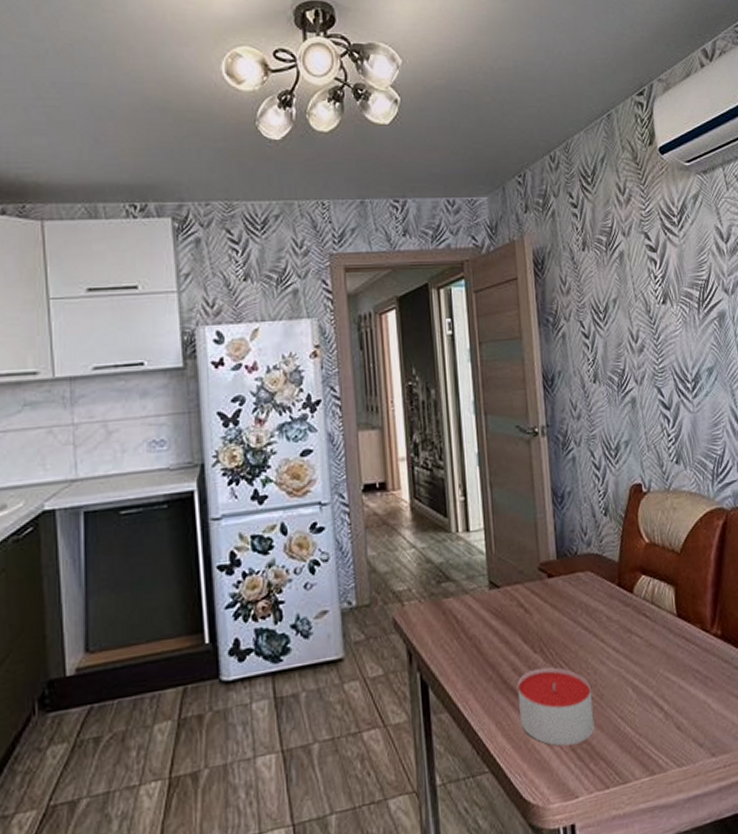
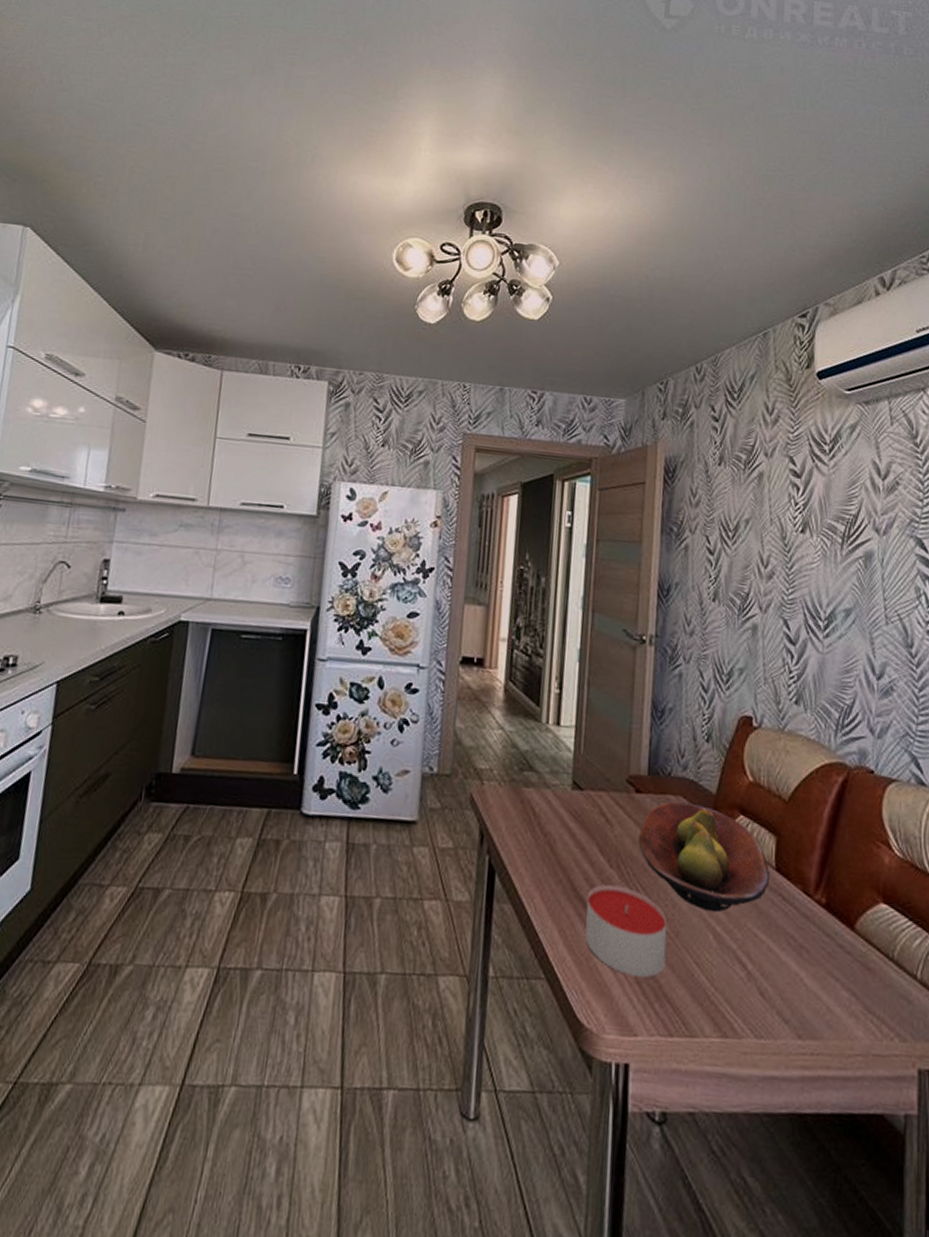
fruit bowl: none [556,575,673,669] -> present [639,801,769,913]

